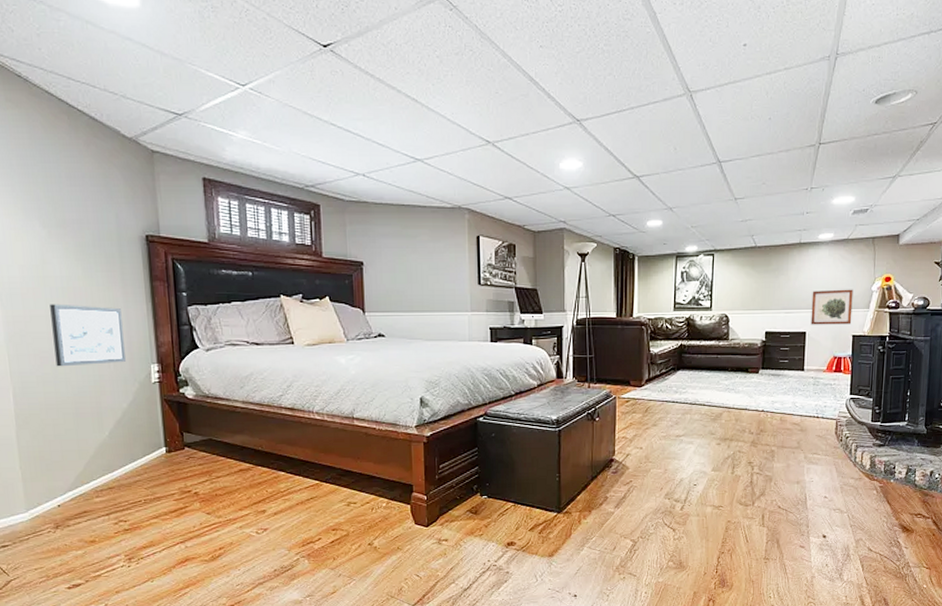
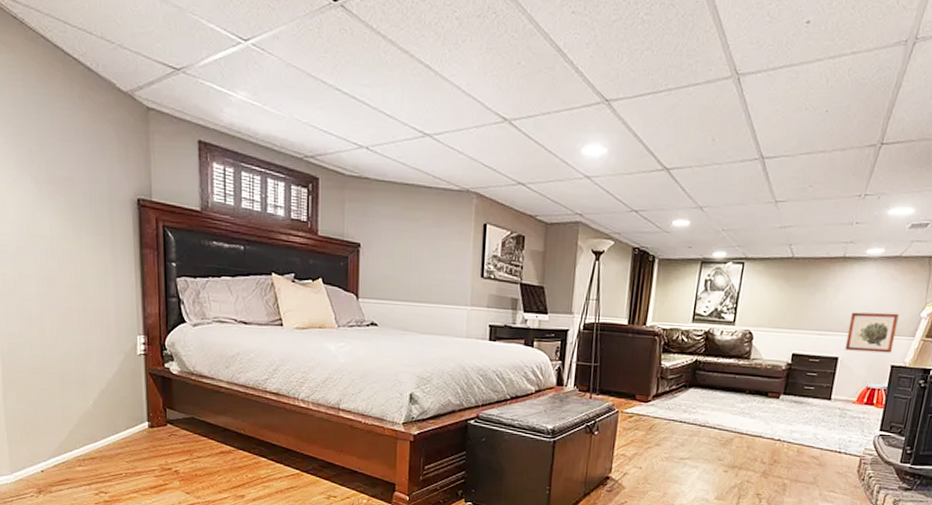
picture frame: present [50,304,126,367] -> none [39,264,112,332]

